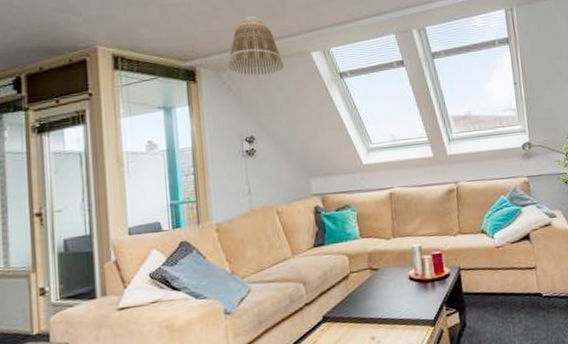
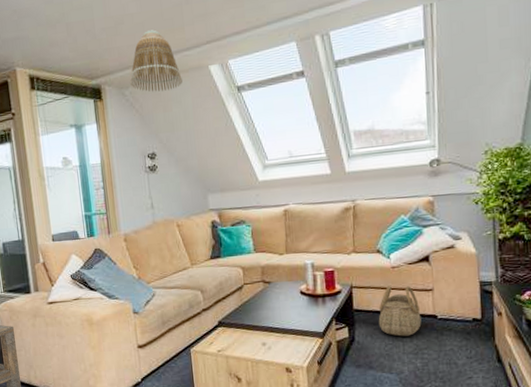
basket: none [487,265,529,318] -> present [378,285,422,337]

